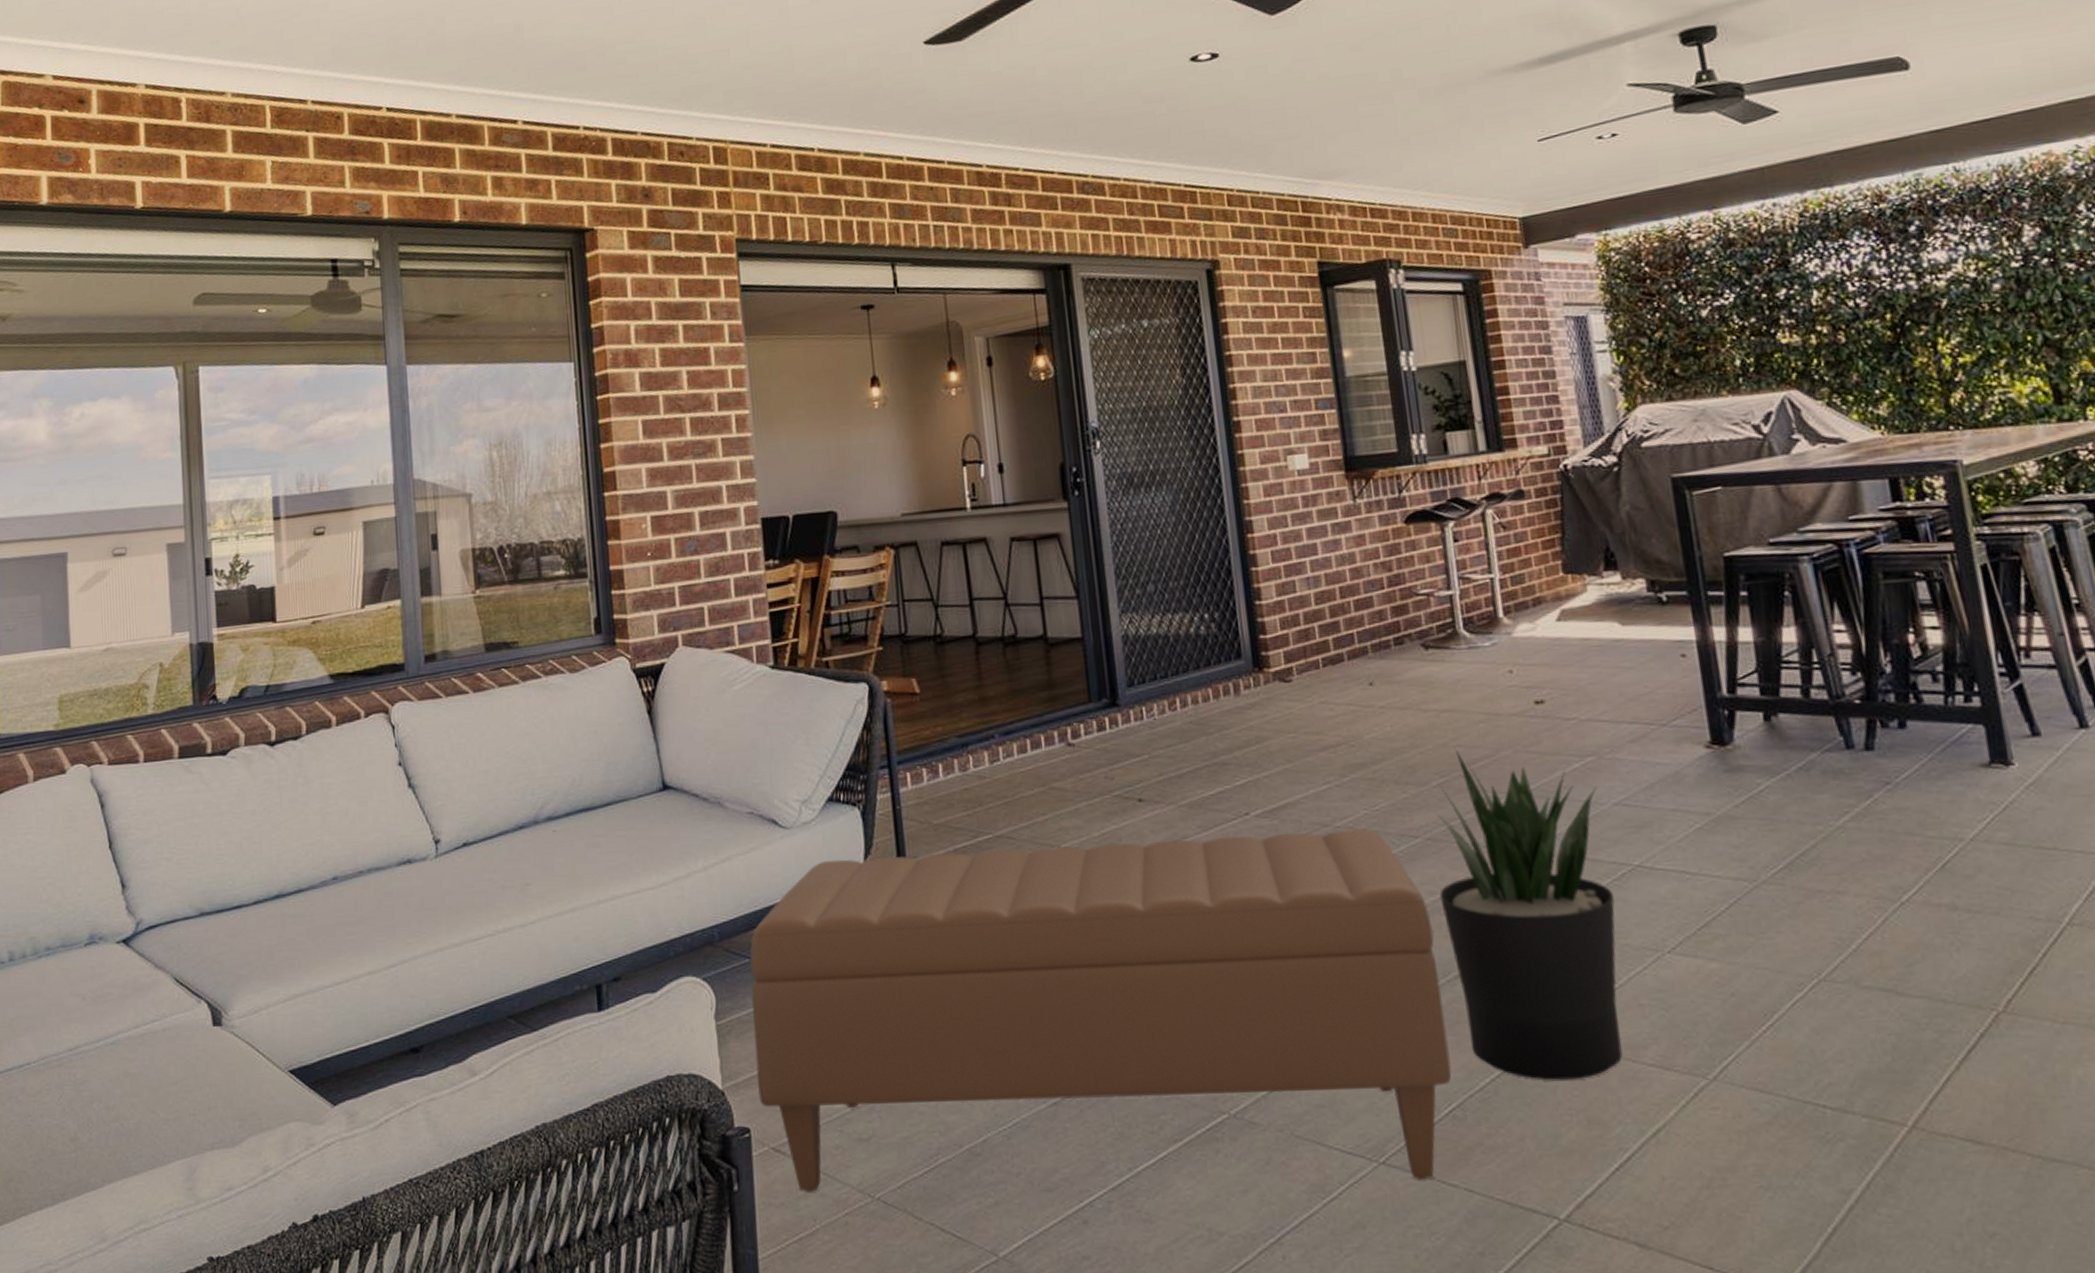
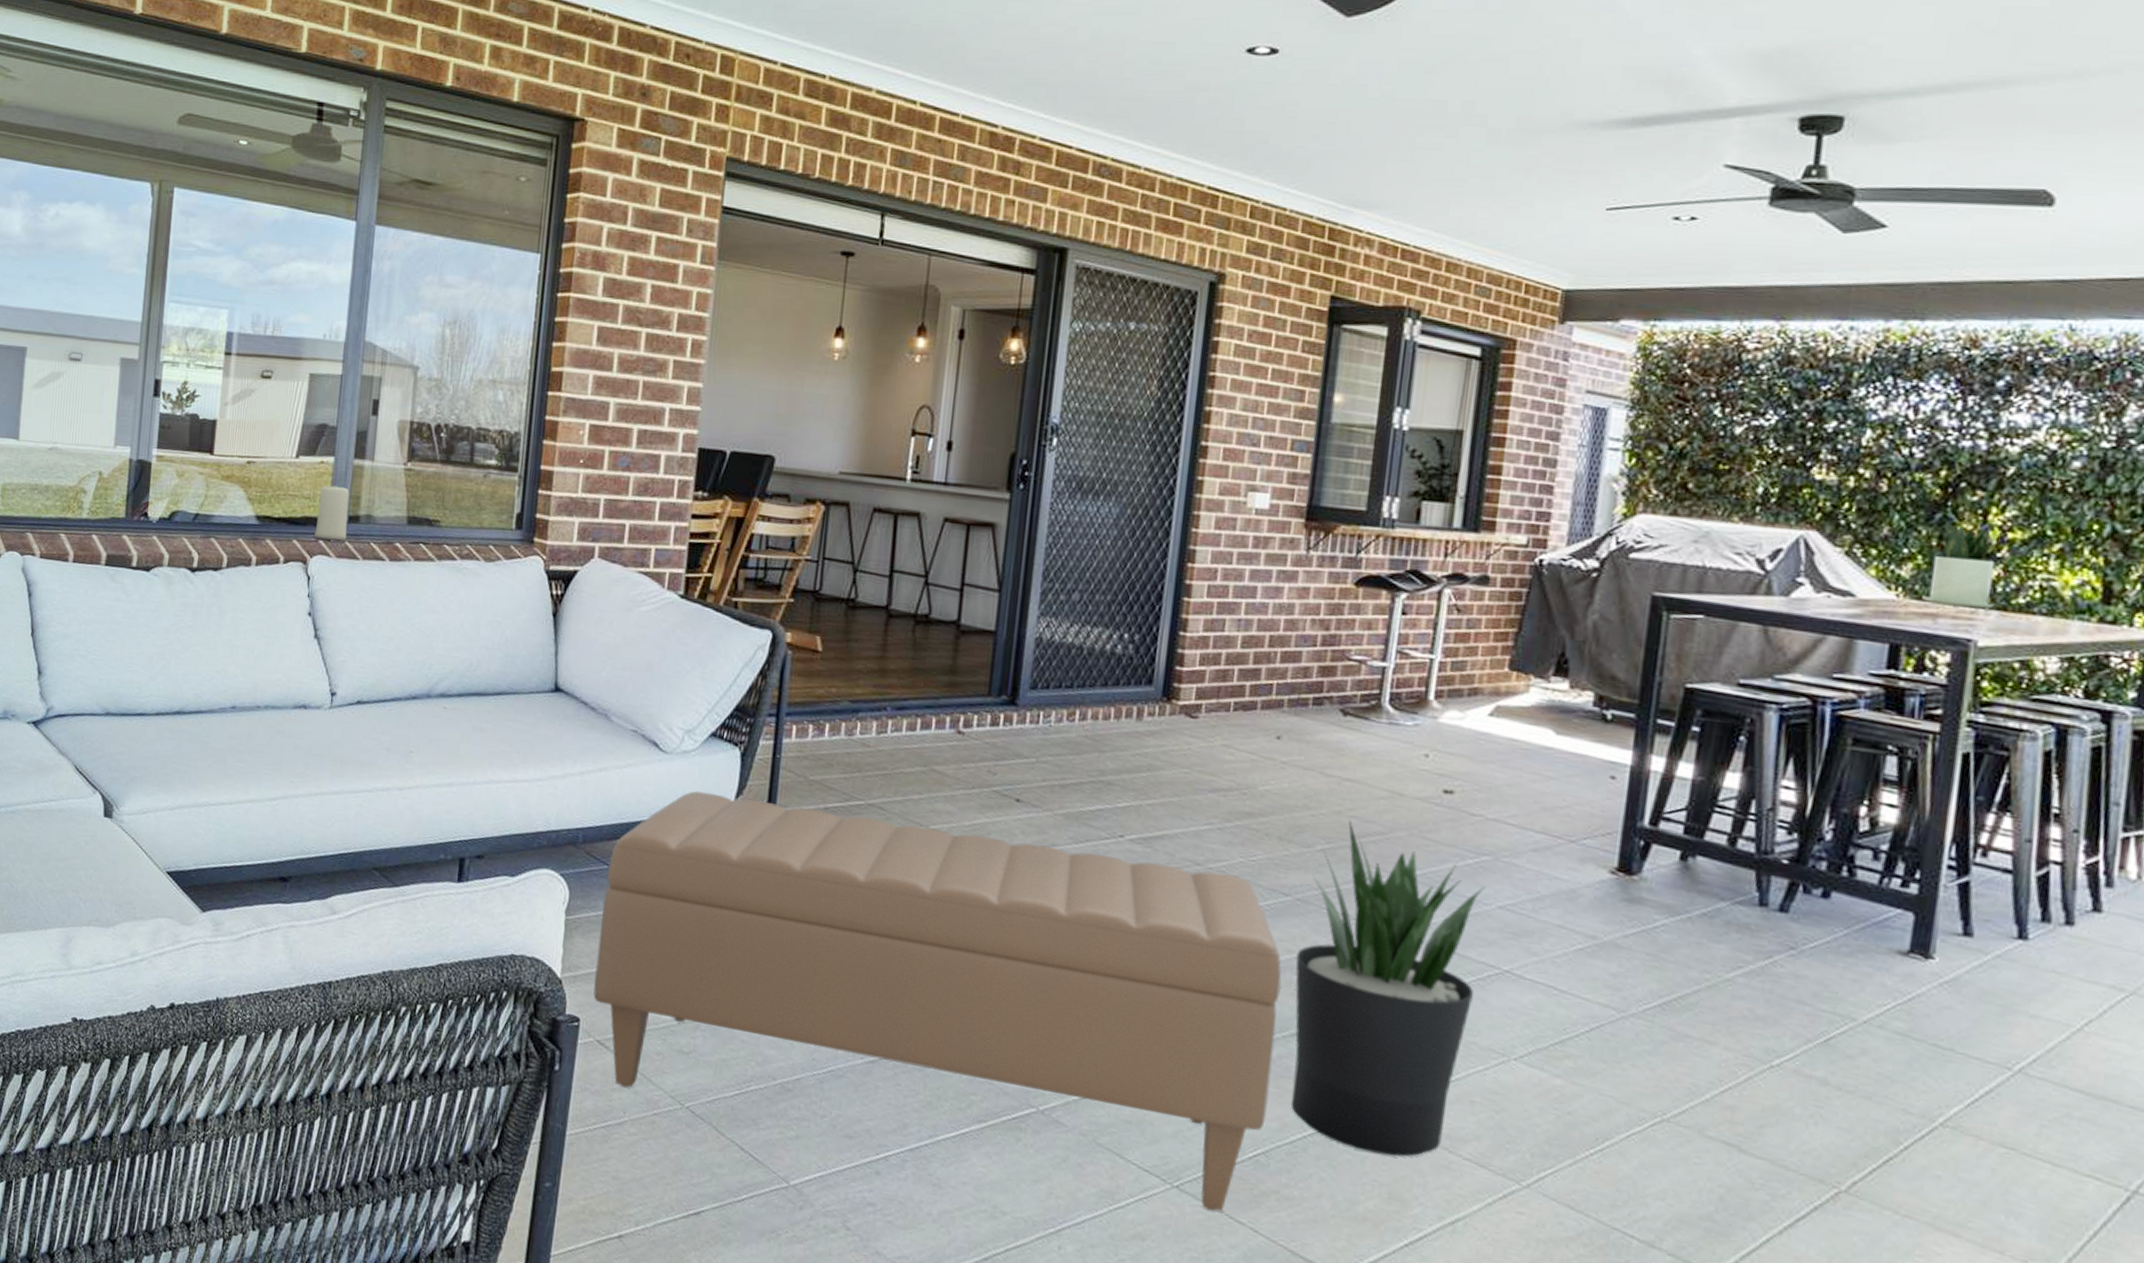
candle: none [391,627,426,686] -> present [314,486,350,542]
planter: none [1902,354,1967,435] -> present [1922,521,1997,610]

